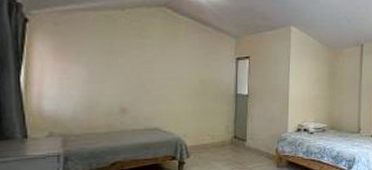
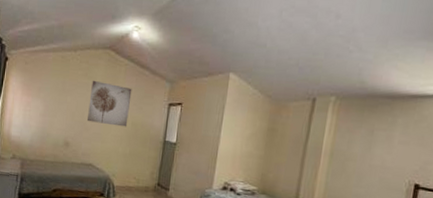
wall art: none [146,39,196,85] -> present [87,80,132,127]

